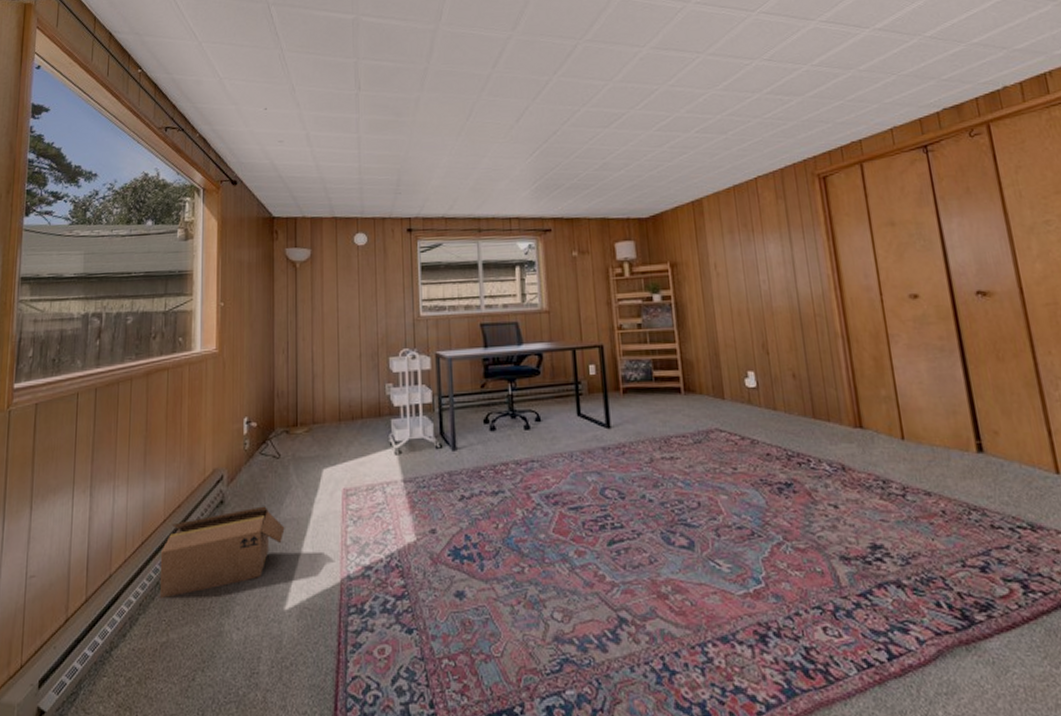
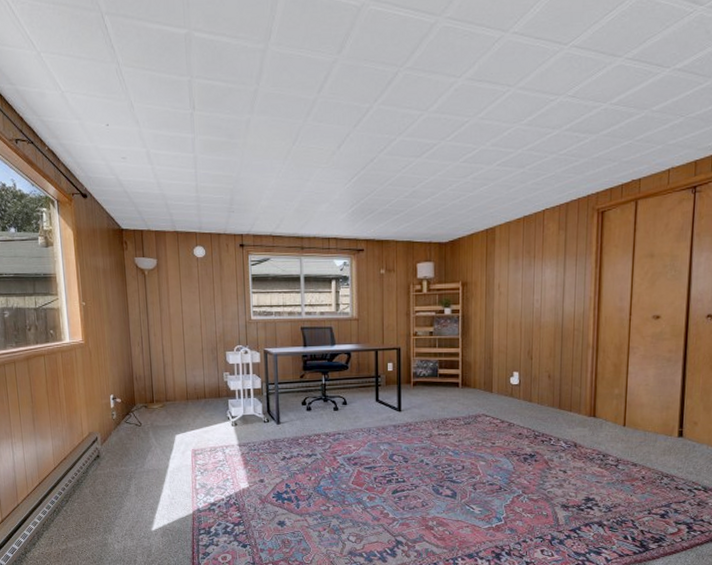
cardboard box: present [159,506,285,598] -> none [54,460,149,521]

